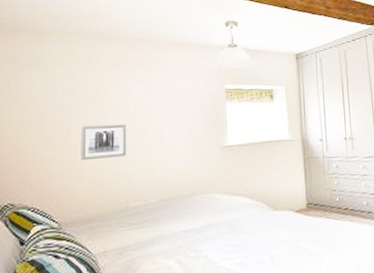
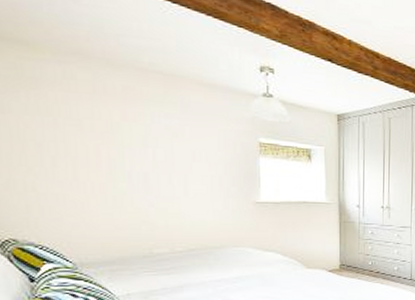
wall art: present [81,124,127,160] -> none [91,163,147,202]

